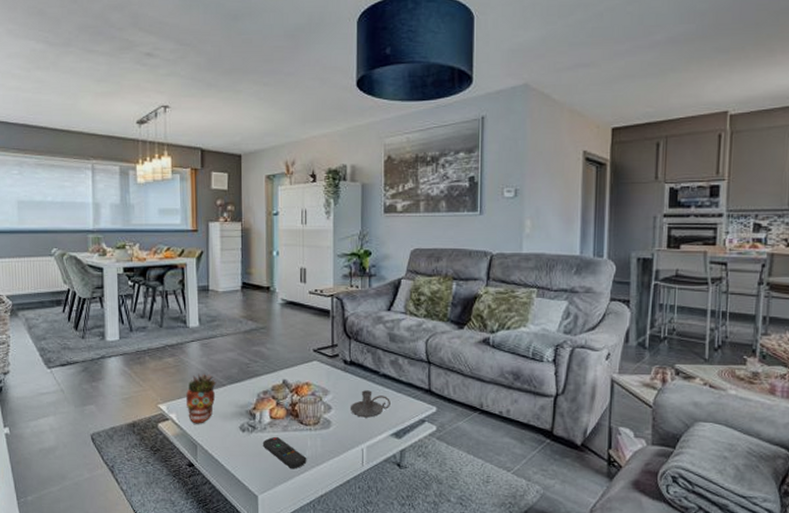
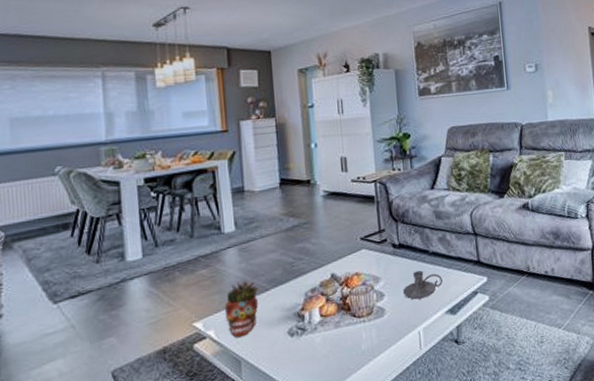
remote control: present [262,437,307,469] -> none [314,335,363,367]

